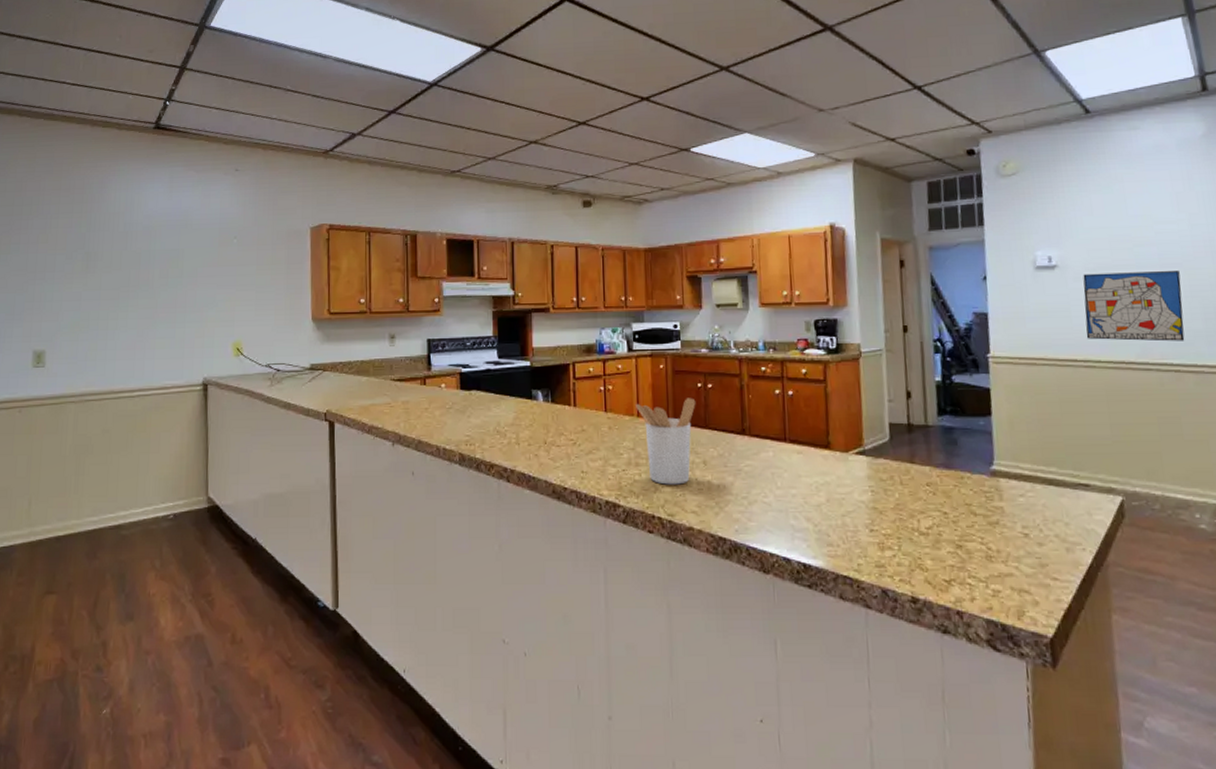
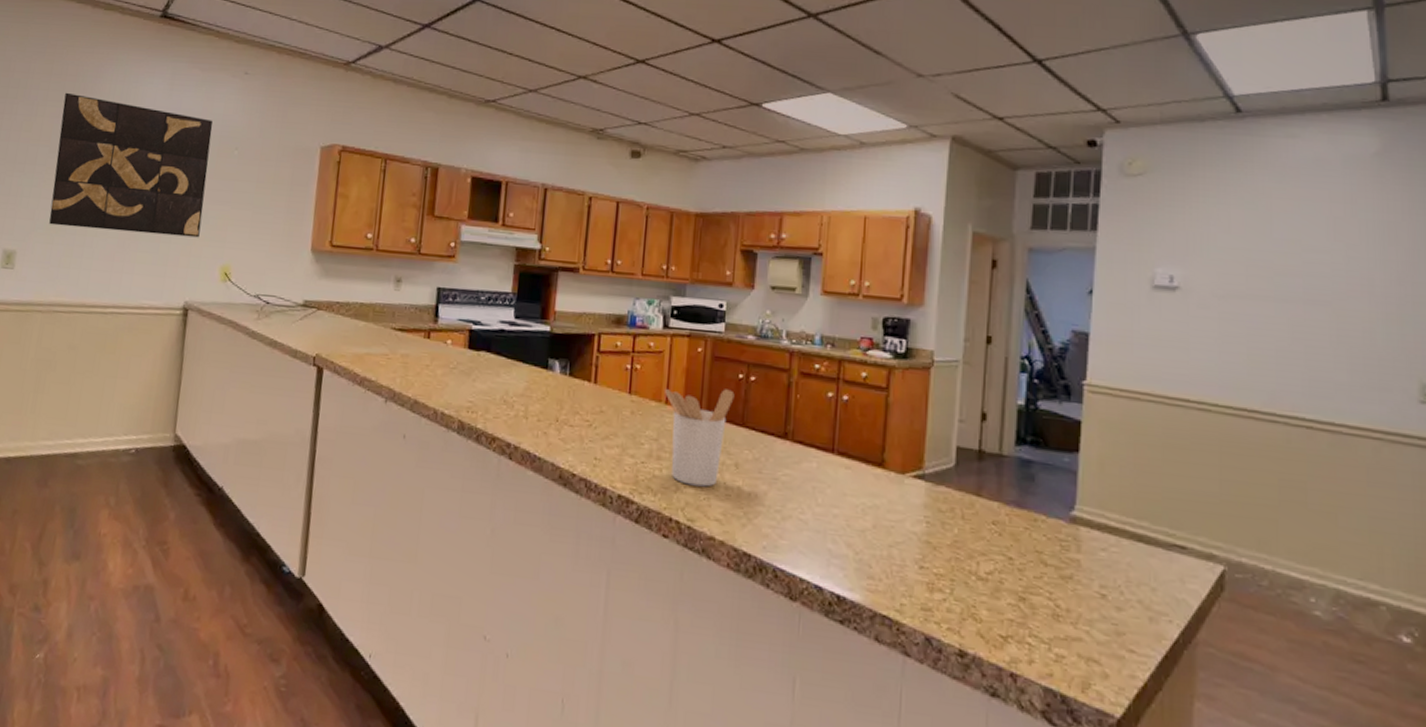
wall art: none [72,204,212,324] -> present [49,92,213,238]
wall art: present [1083,271,1185,342] -> none [1204,300,1327,393]

